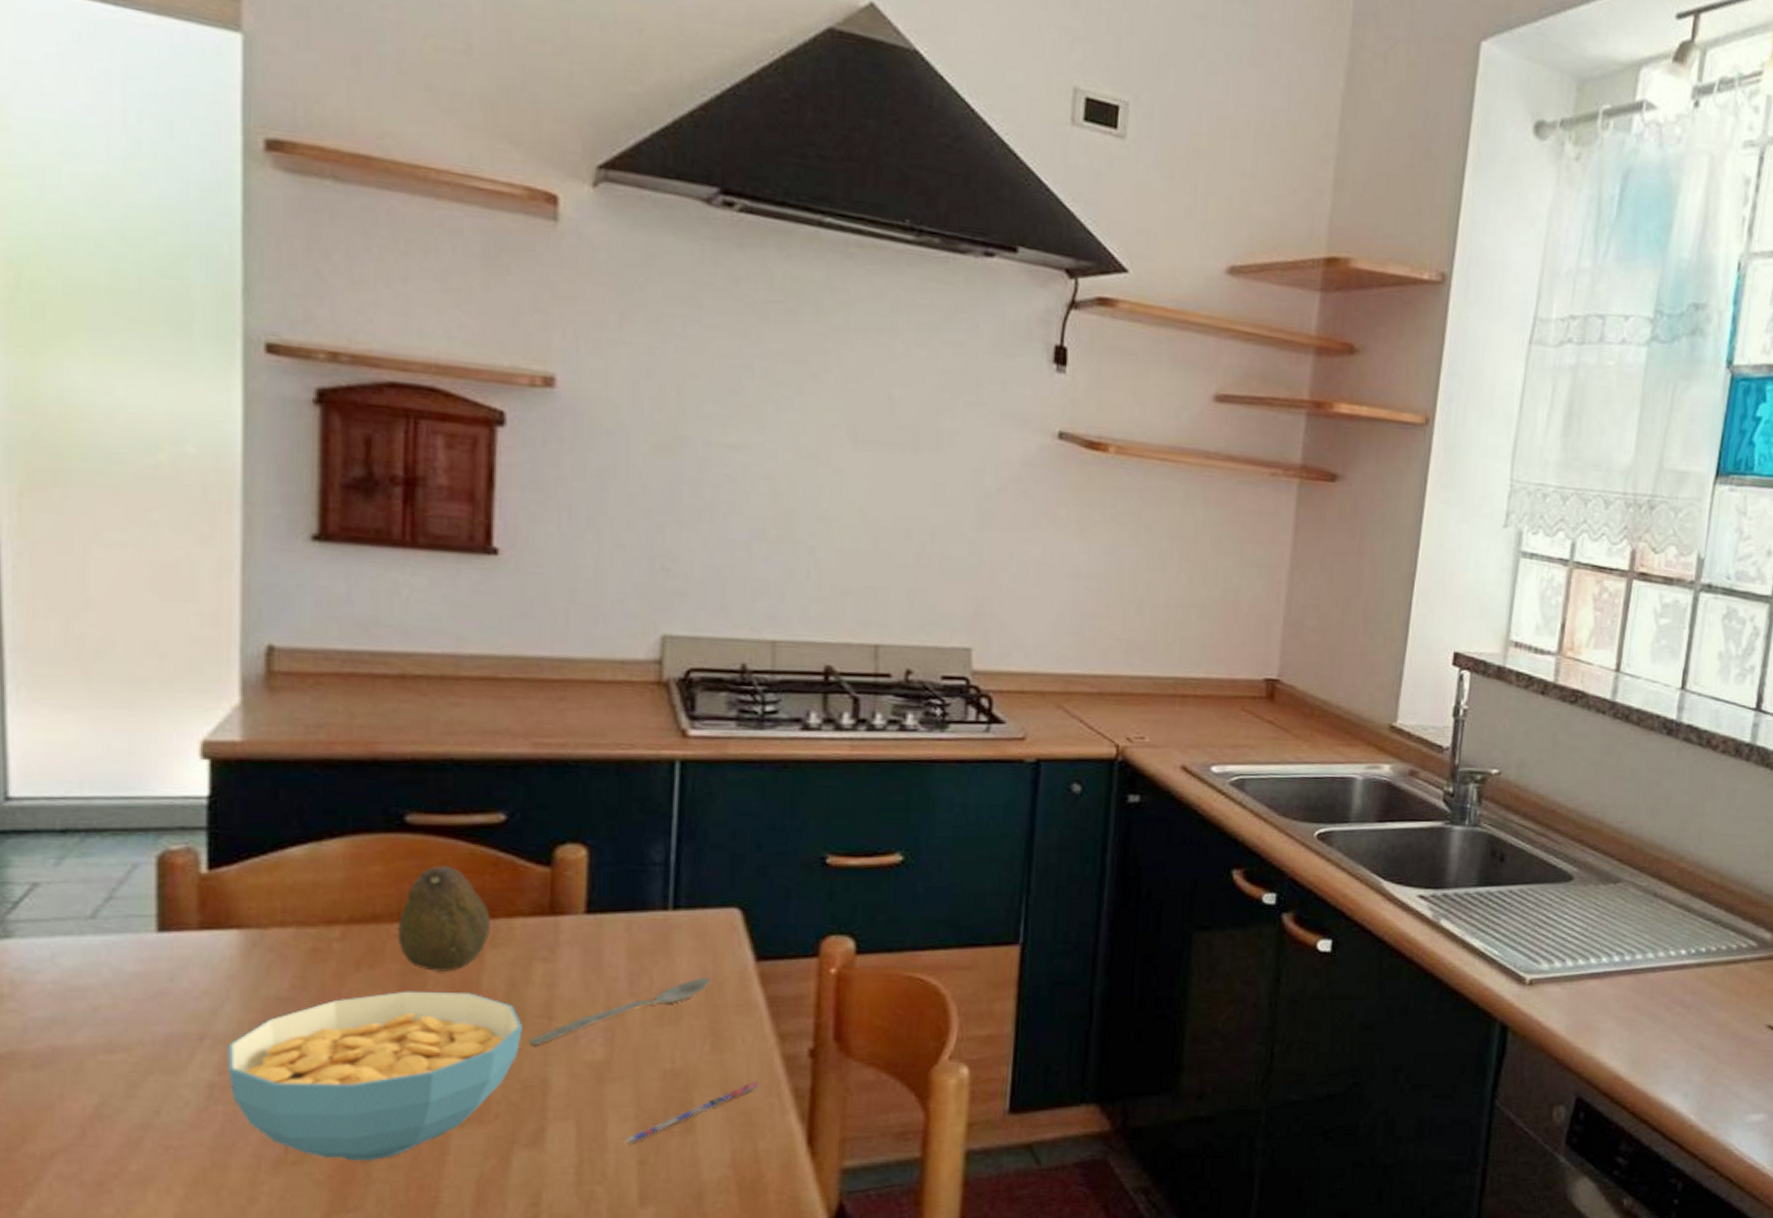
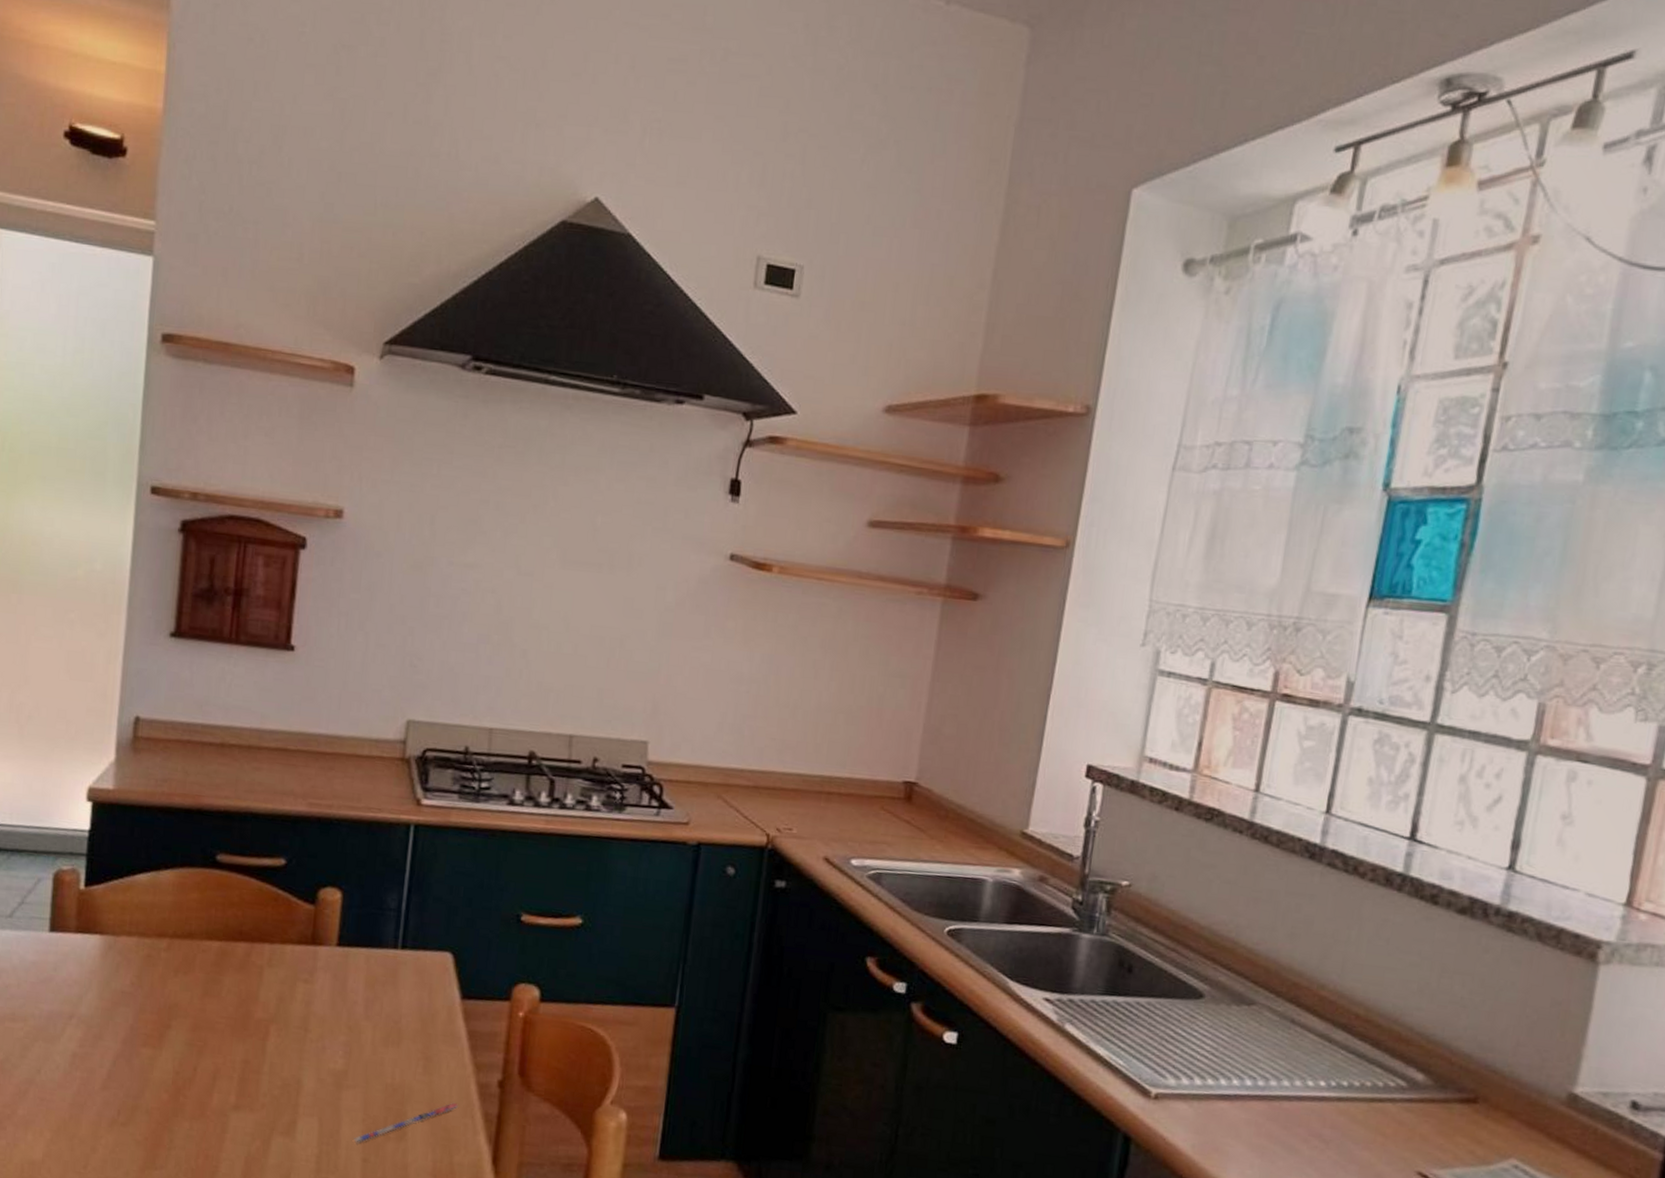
cereal bowl: present [227,991,522,1160] -> none [85,995,286,1130]
fruit: present [397,865,492,973] -> none [205,897,270,984]
spoon: present [529,977,711,1045] -> none [289,1008,426,1051]

